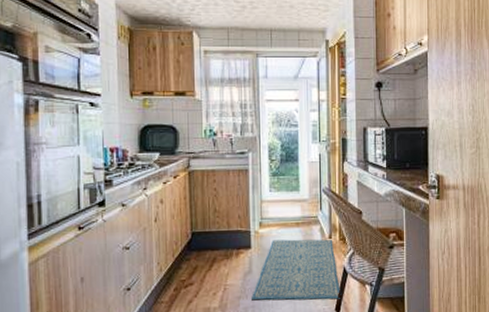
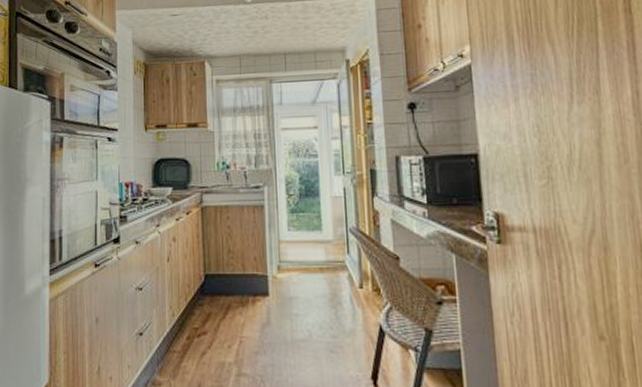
rug: present [252,239,342,300] -> none [271,287,379,365]

